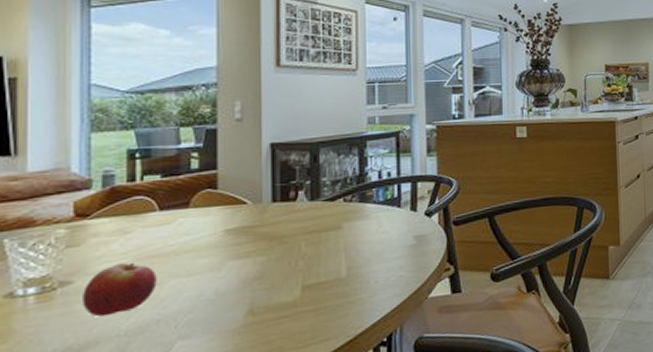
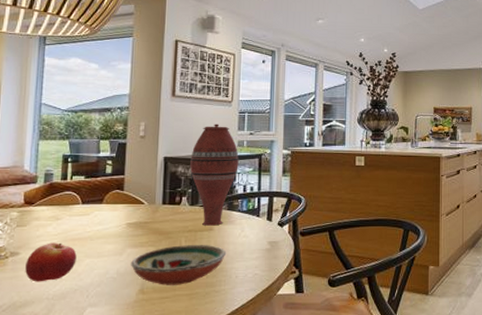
decorative bowl: none [234,246,361,303] -> present [131,245,227,285]
vase: none [306,98,370,224] -> present [190,124,239,226]

